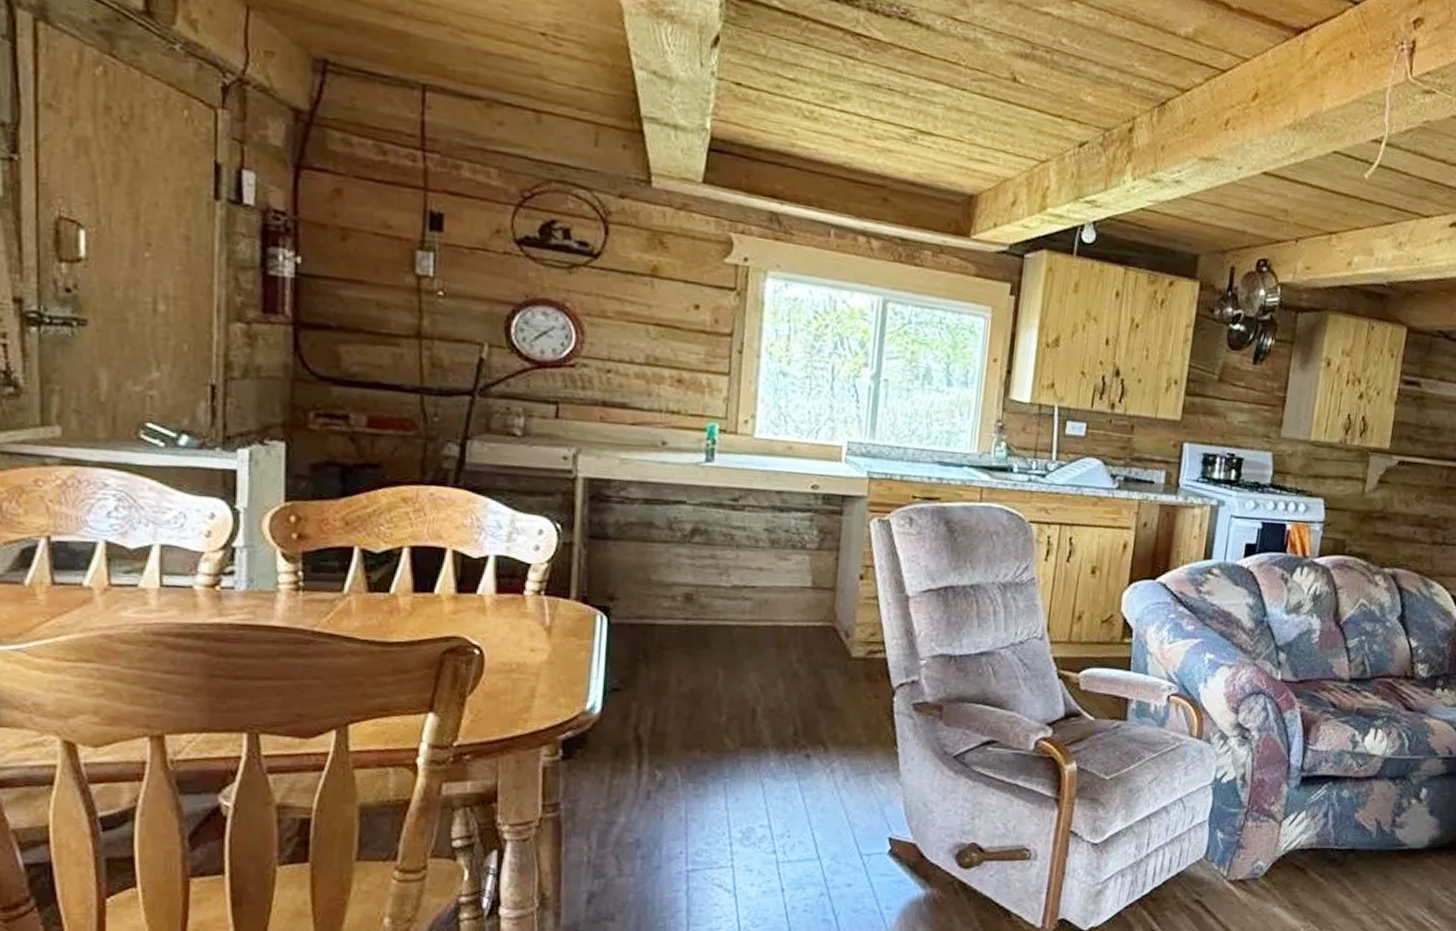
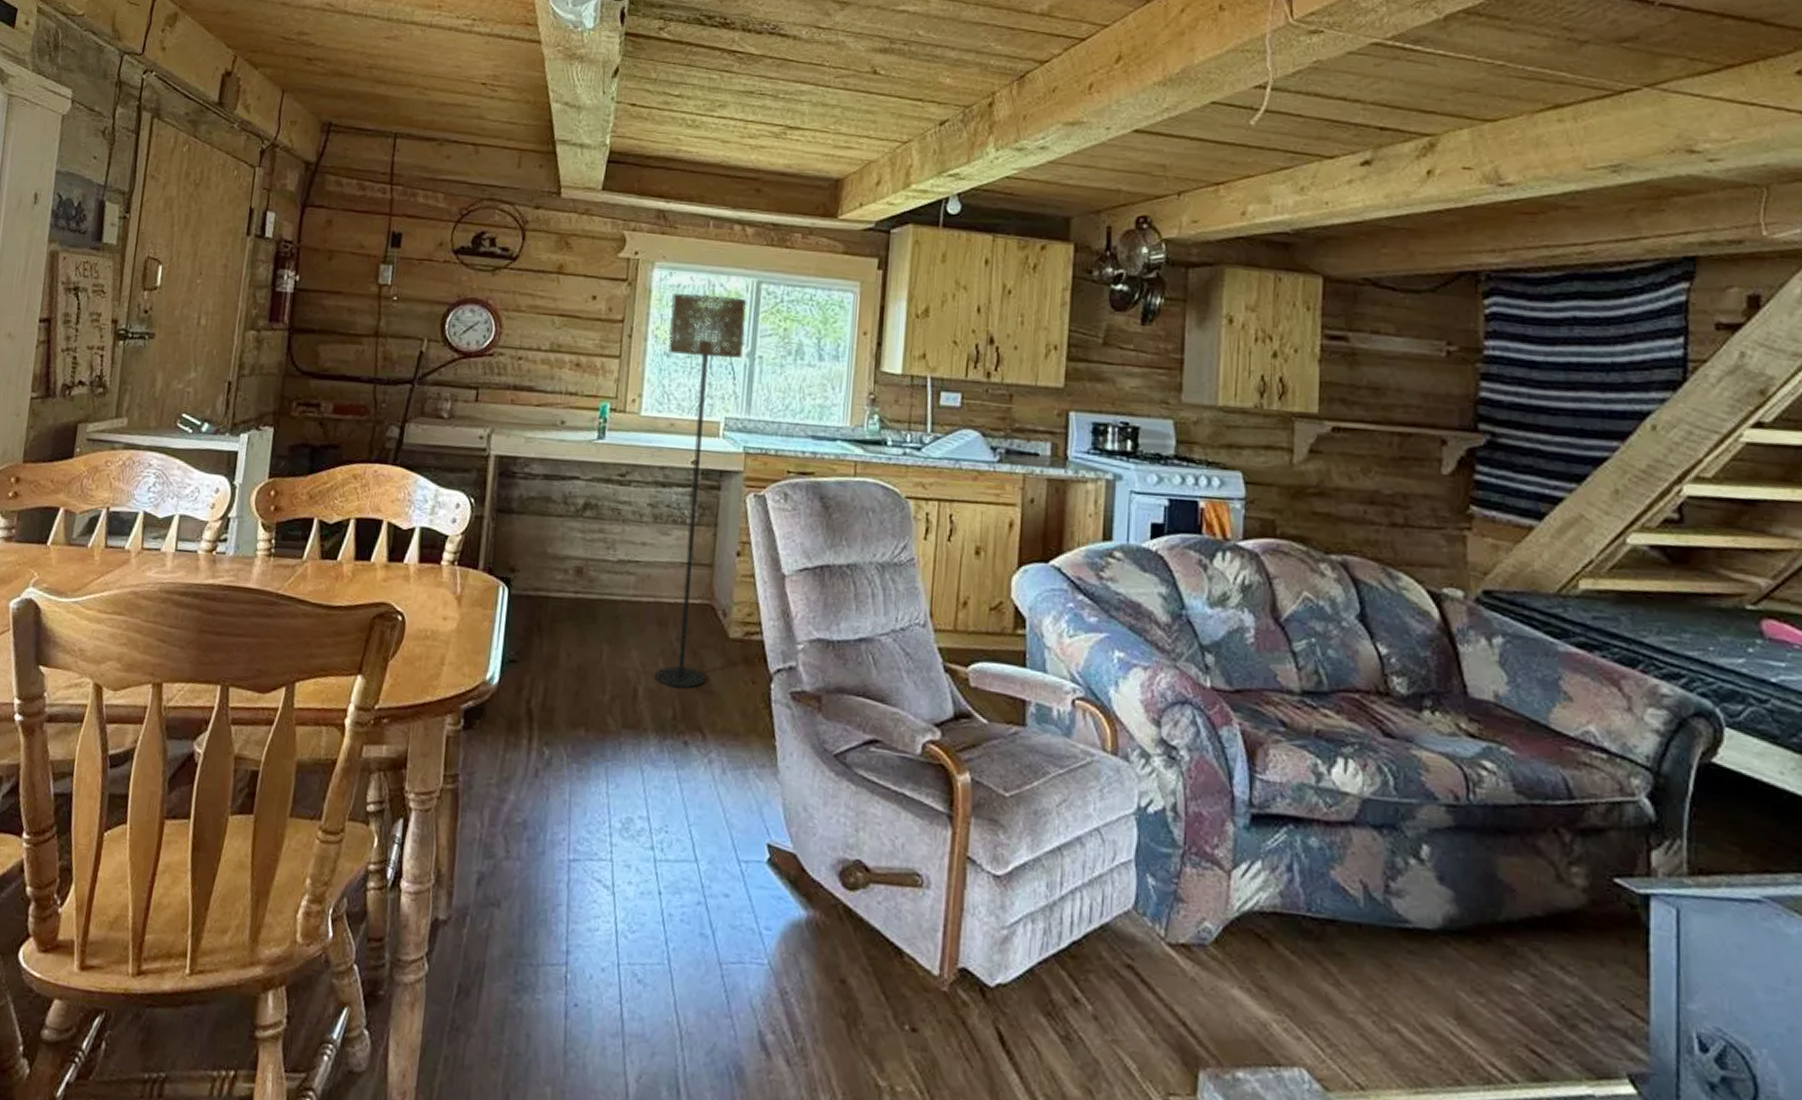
floor lamp: none [776,308,872,706] -> present [656,293,747,689]

